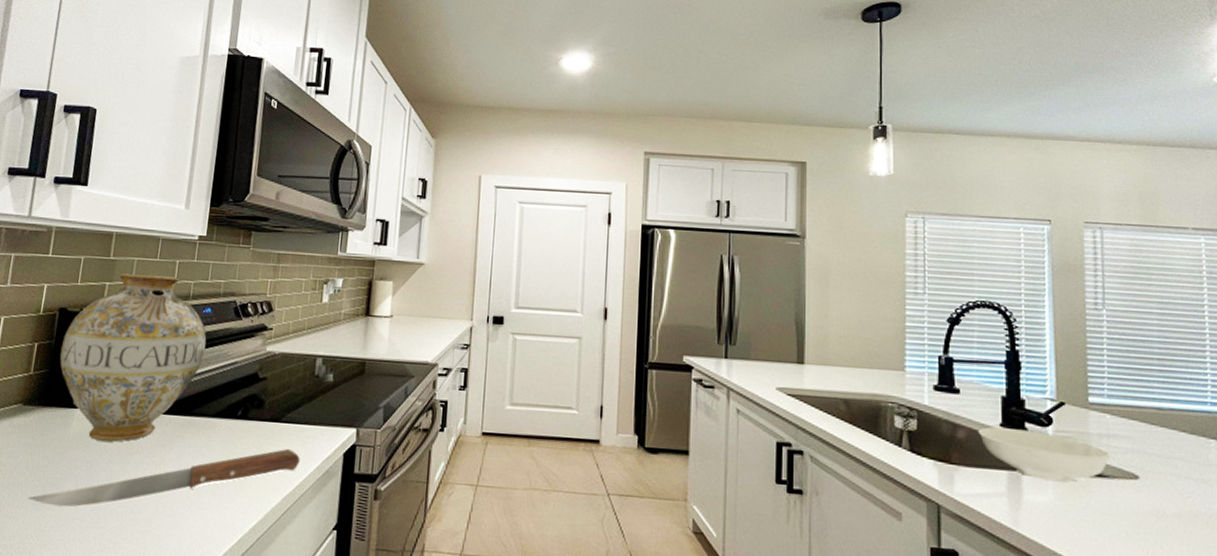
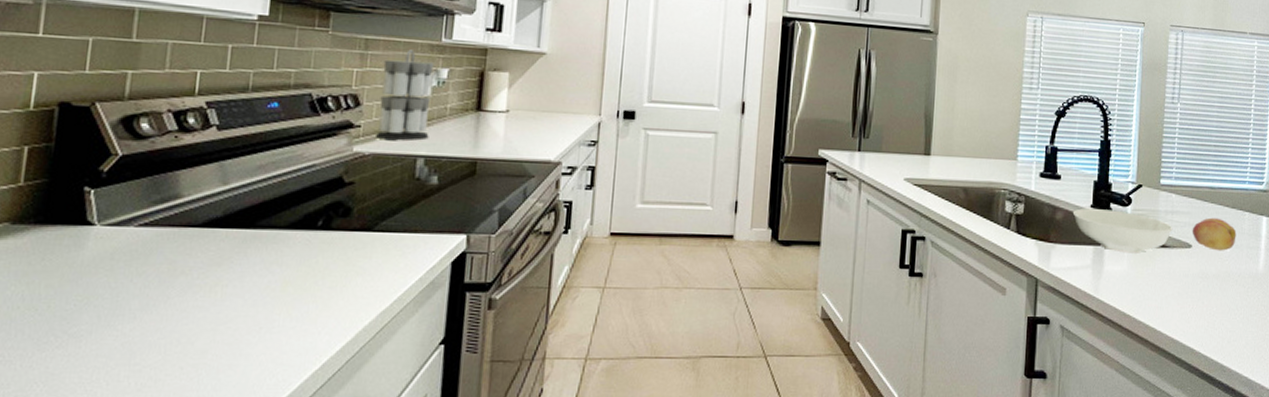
kitchen knife: present [28,449,300,507] -> none [26,261,399,344]
ceramic jug: present [59,273,207,442] -> none [63,59,274,263]
spice rack: none [283,262,332,343] -> present [374,49,434,141]
fruit: none [1137,444,1201,486] -> present [1192,217,1237,251]

